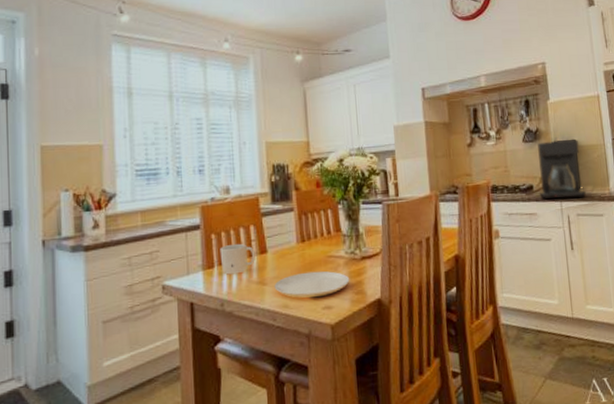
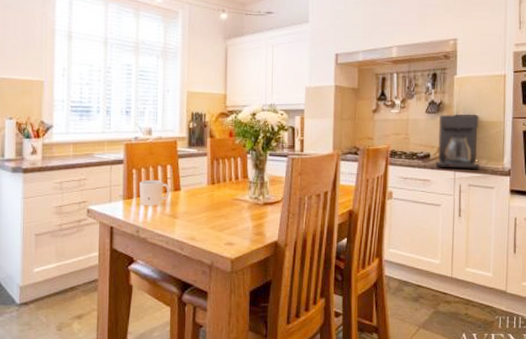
plate: present [274,271,350,299] -> none [184,211,252,234]

